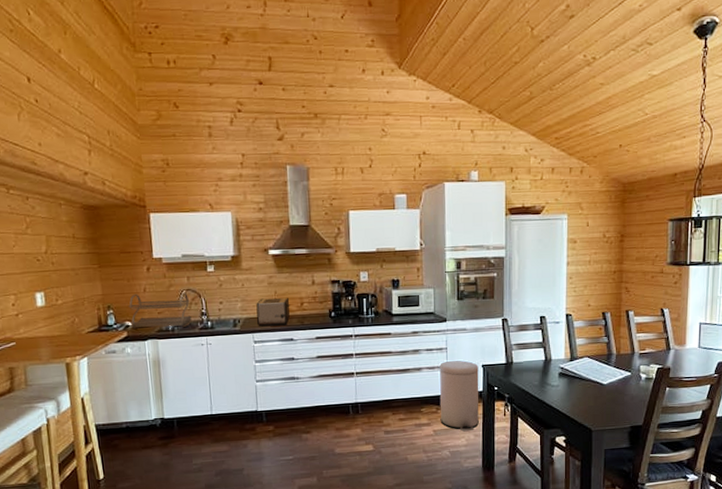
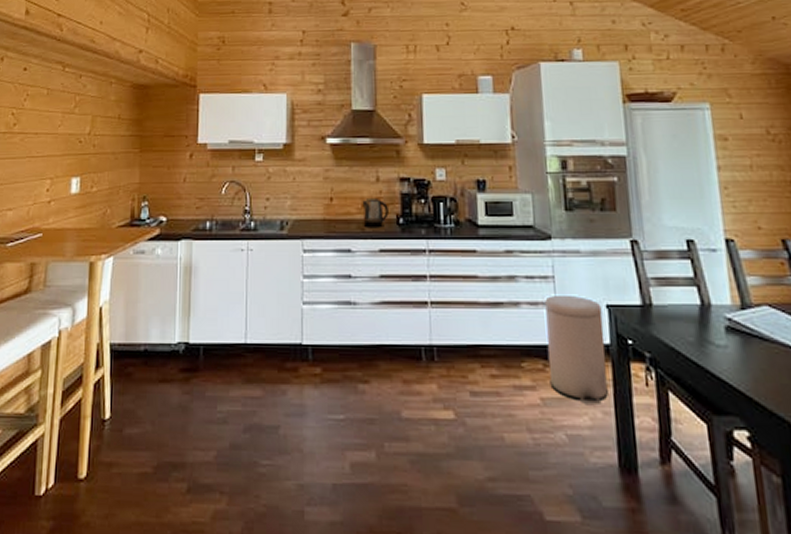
dish rack: present [128,292,192,330] -> none [165,183,233,228]
toaster: present [256,297,290,327] -> none [308,196,349,232]
kettle: none [301,297,323,322] -> present [362,197,389,228]

